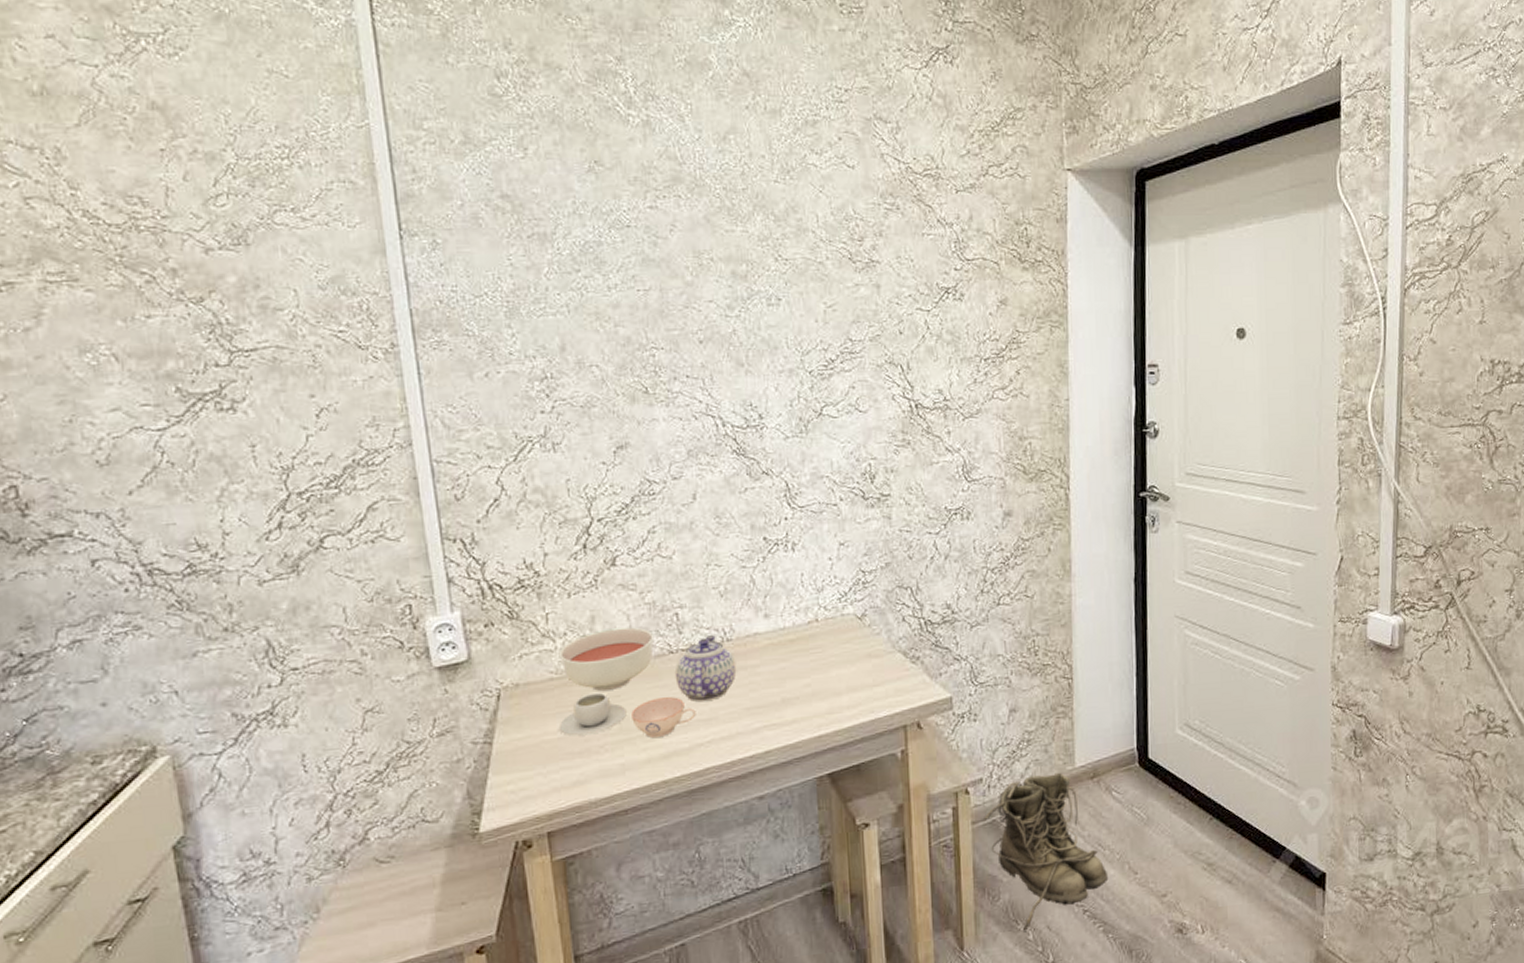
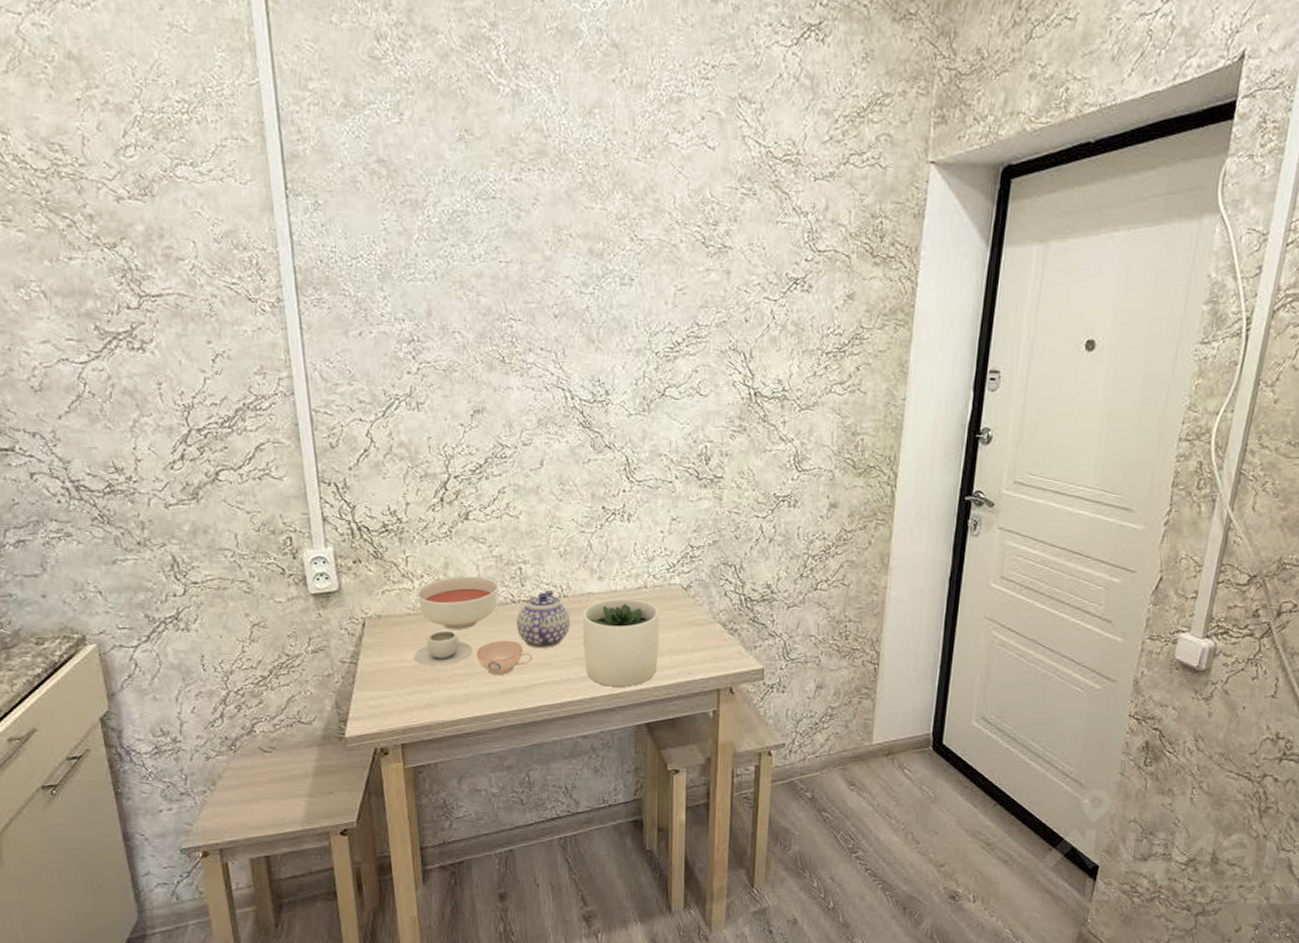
planter: none [749,634,837,737] -> present [582,598,660,687]
boot: present [984,773,1109,931] -> none [783,747,892,879]

